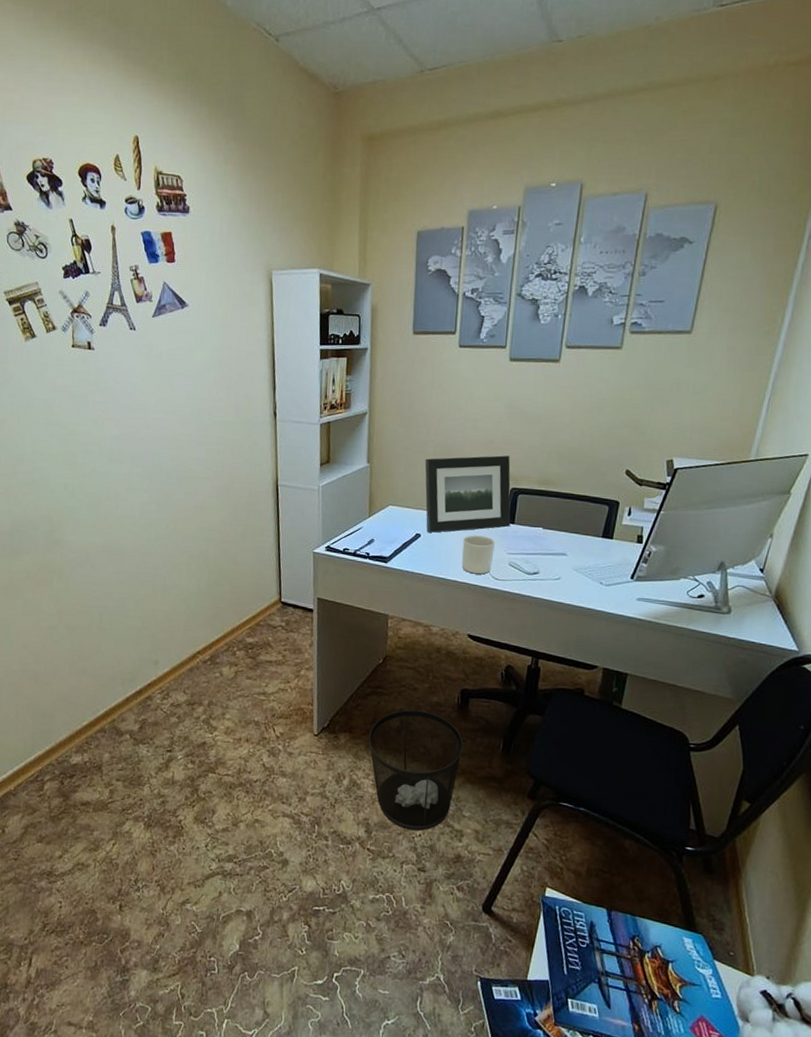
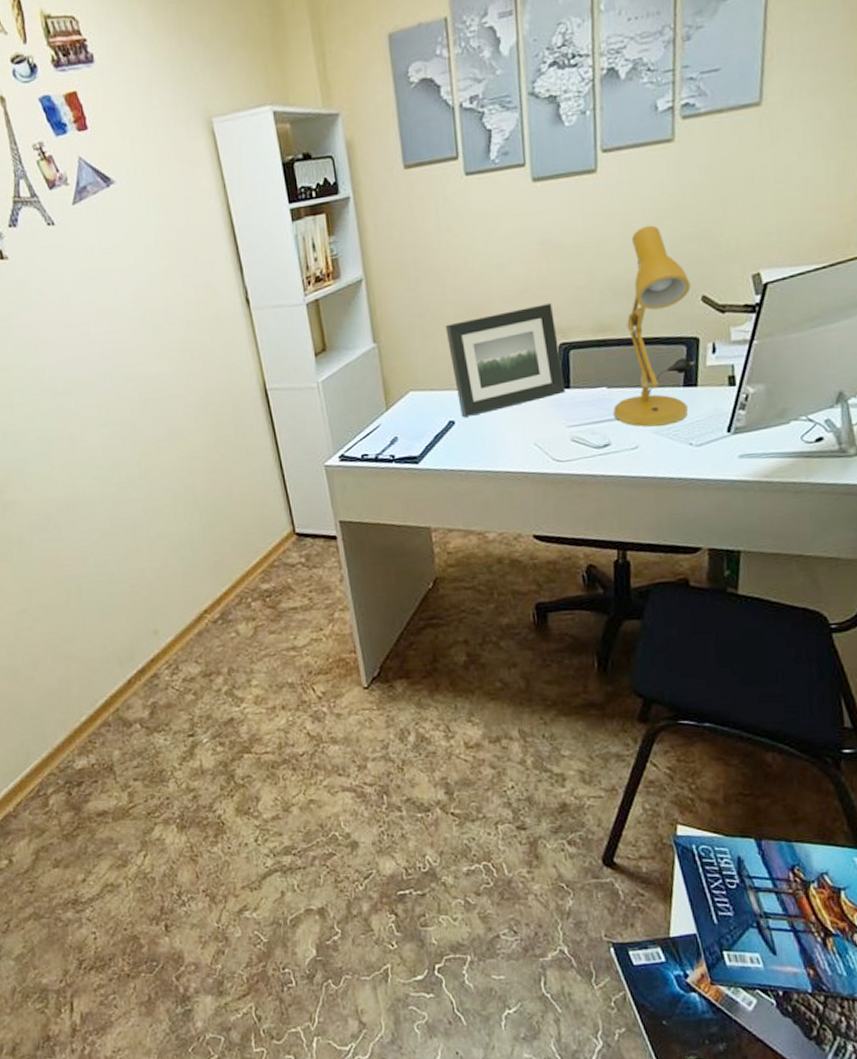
waste bin: present [368,709,464,831] -> none [430,637,549,783]
mug: present [461,535,495,575] -> none [508,409,551,460]
desk lamp: none [545,409,619,565] -> present [613,225,695,427]

